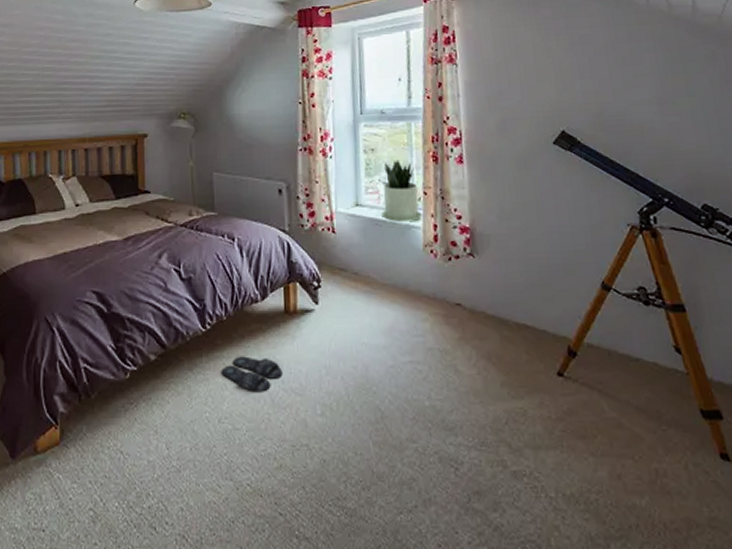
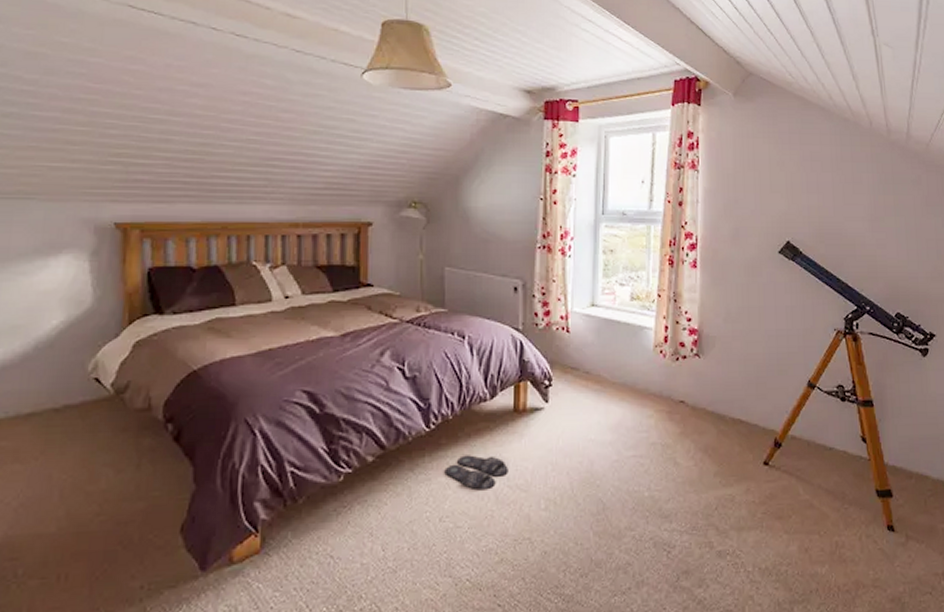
planter: present [381,159,423,223] -> none [616,262,655,324]

